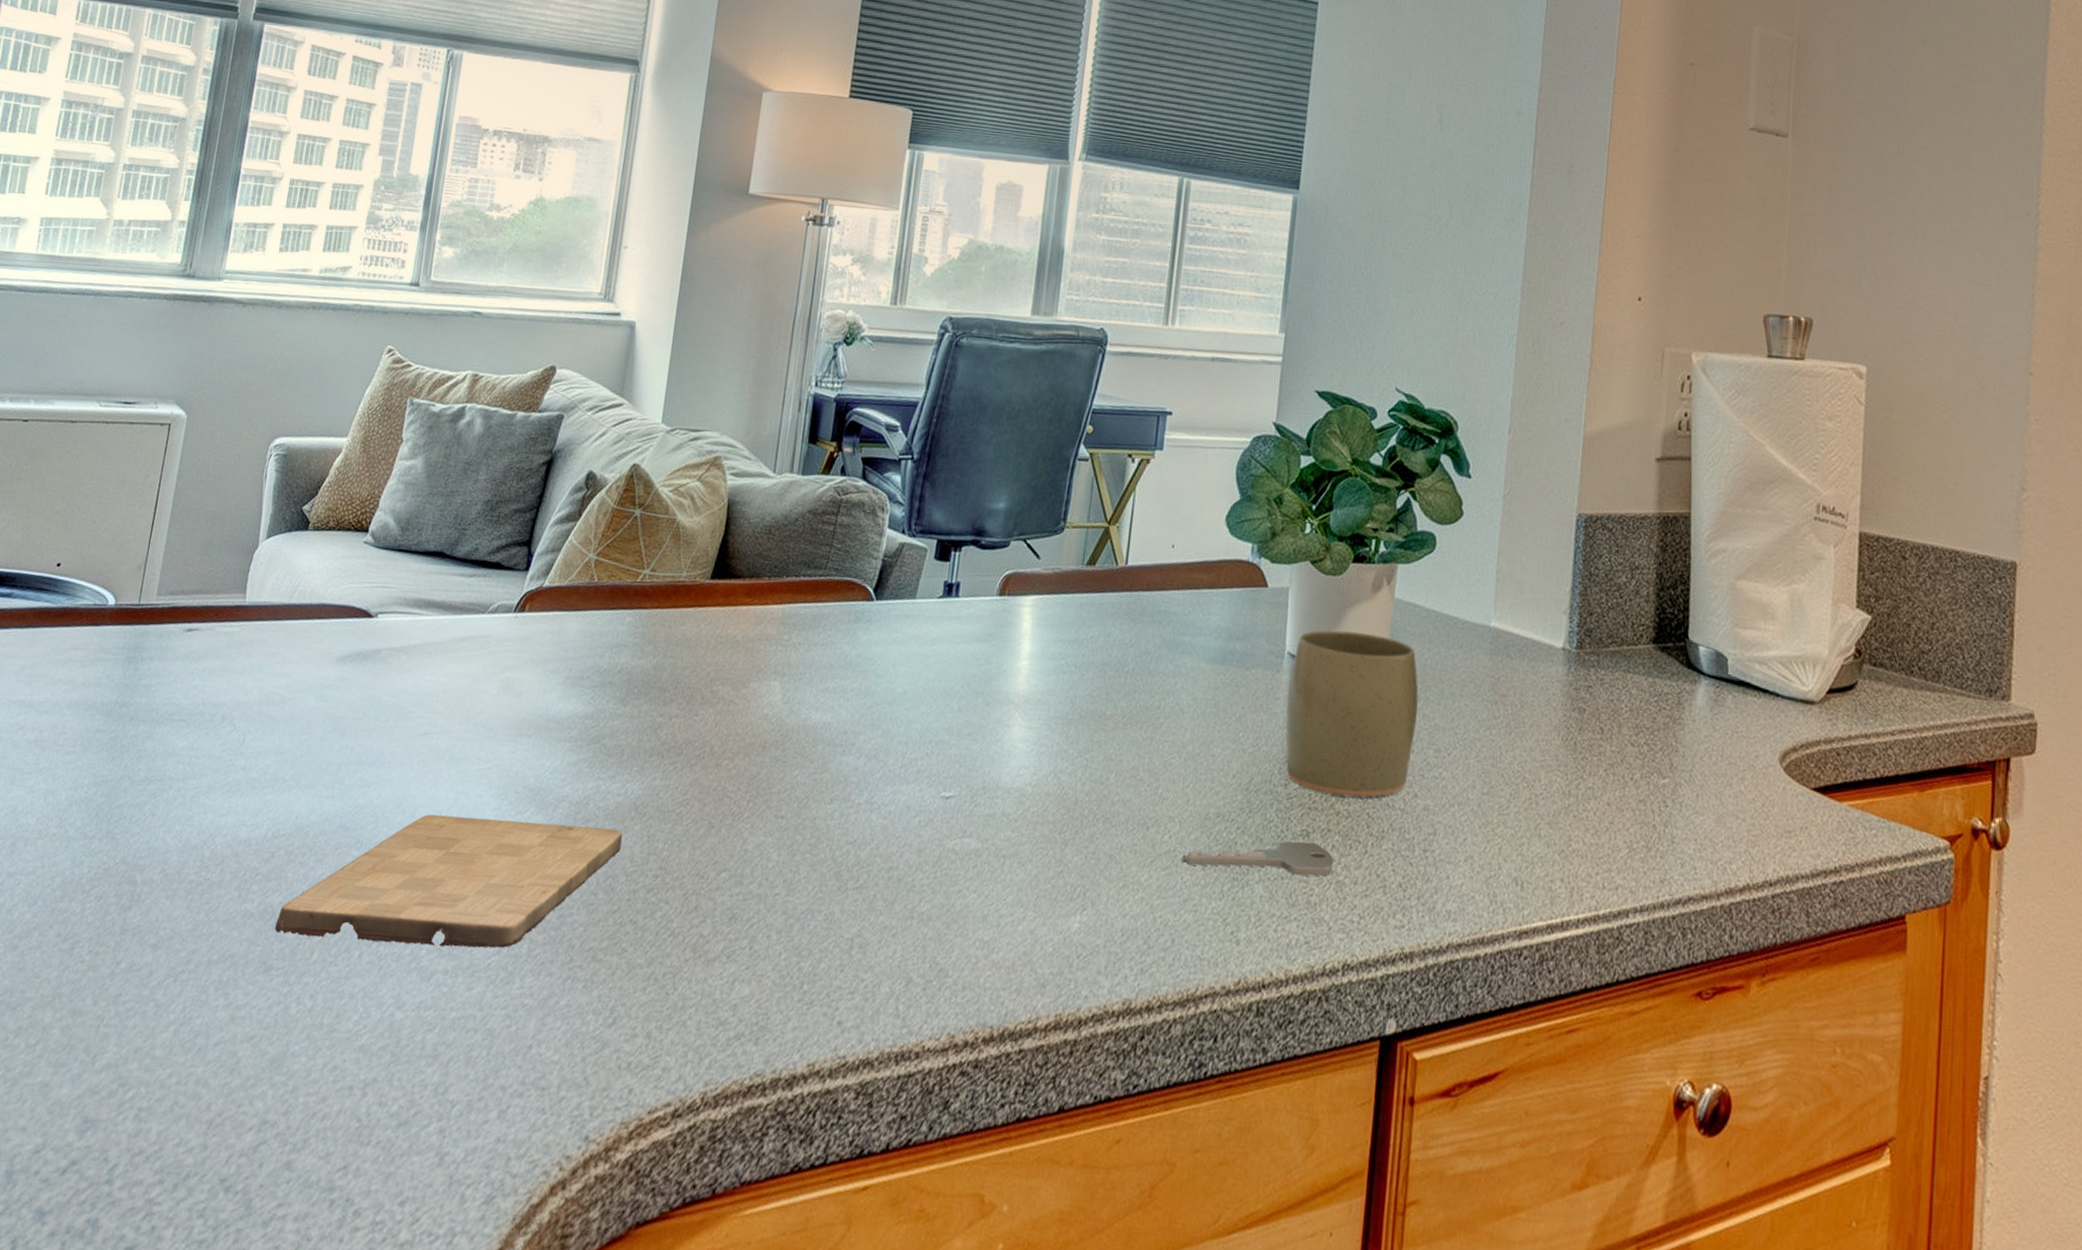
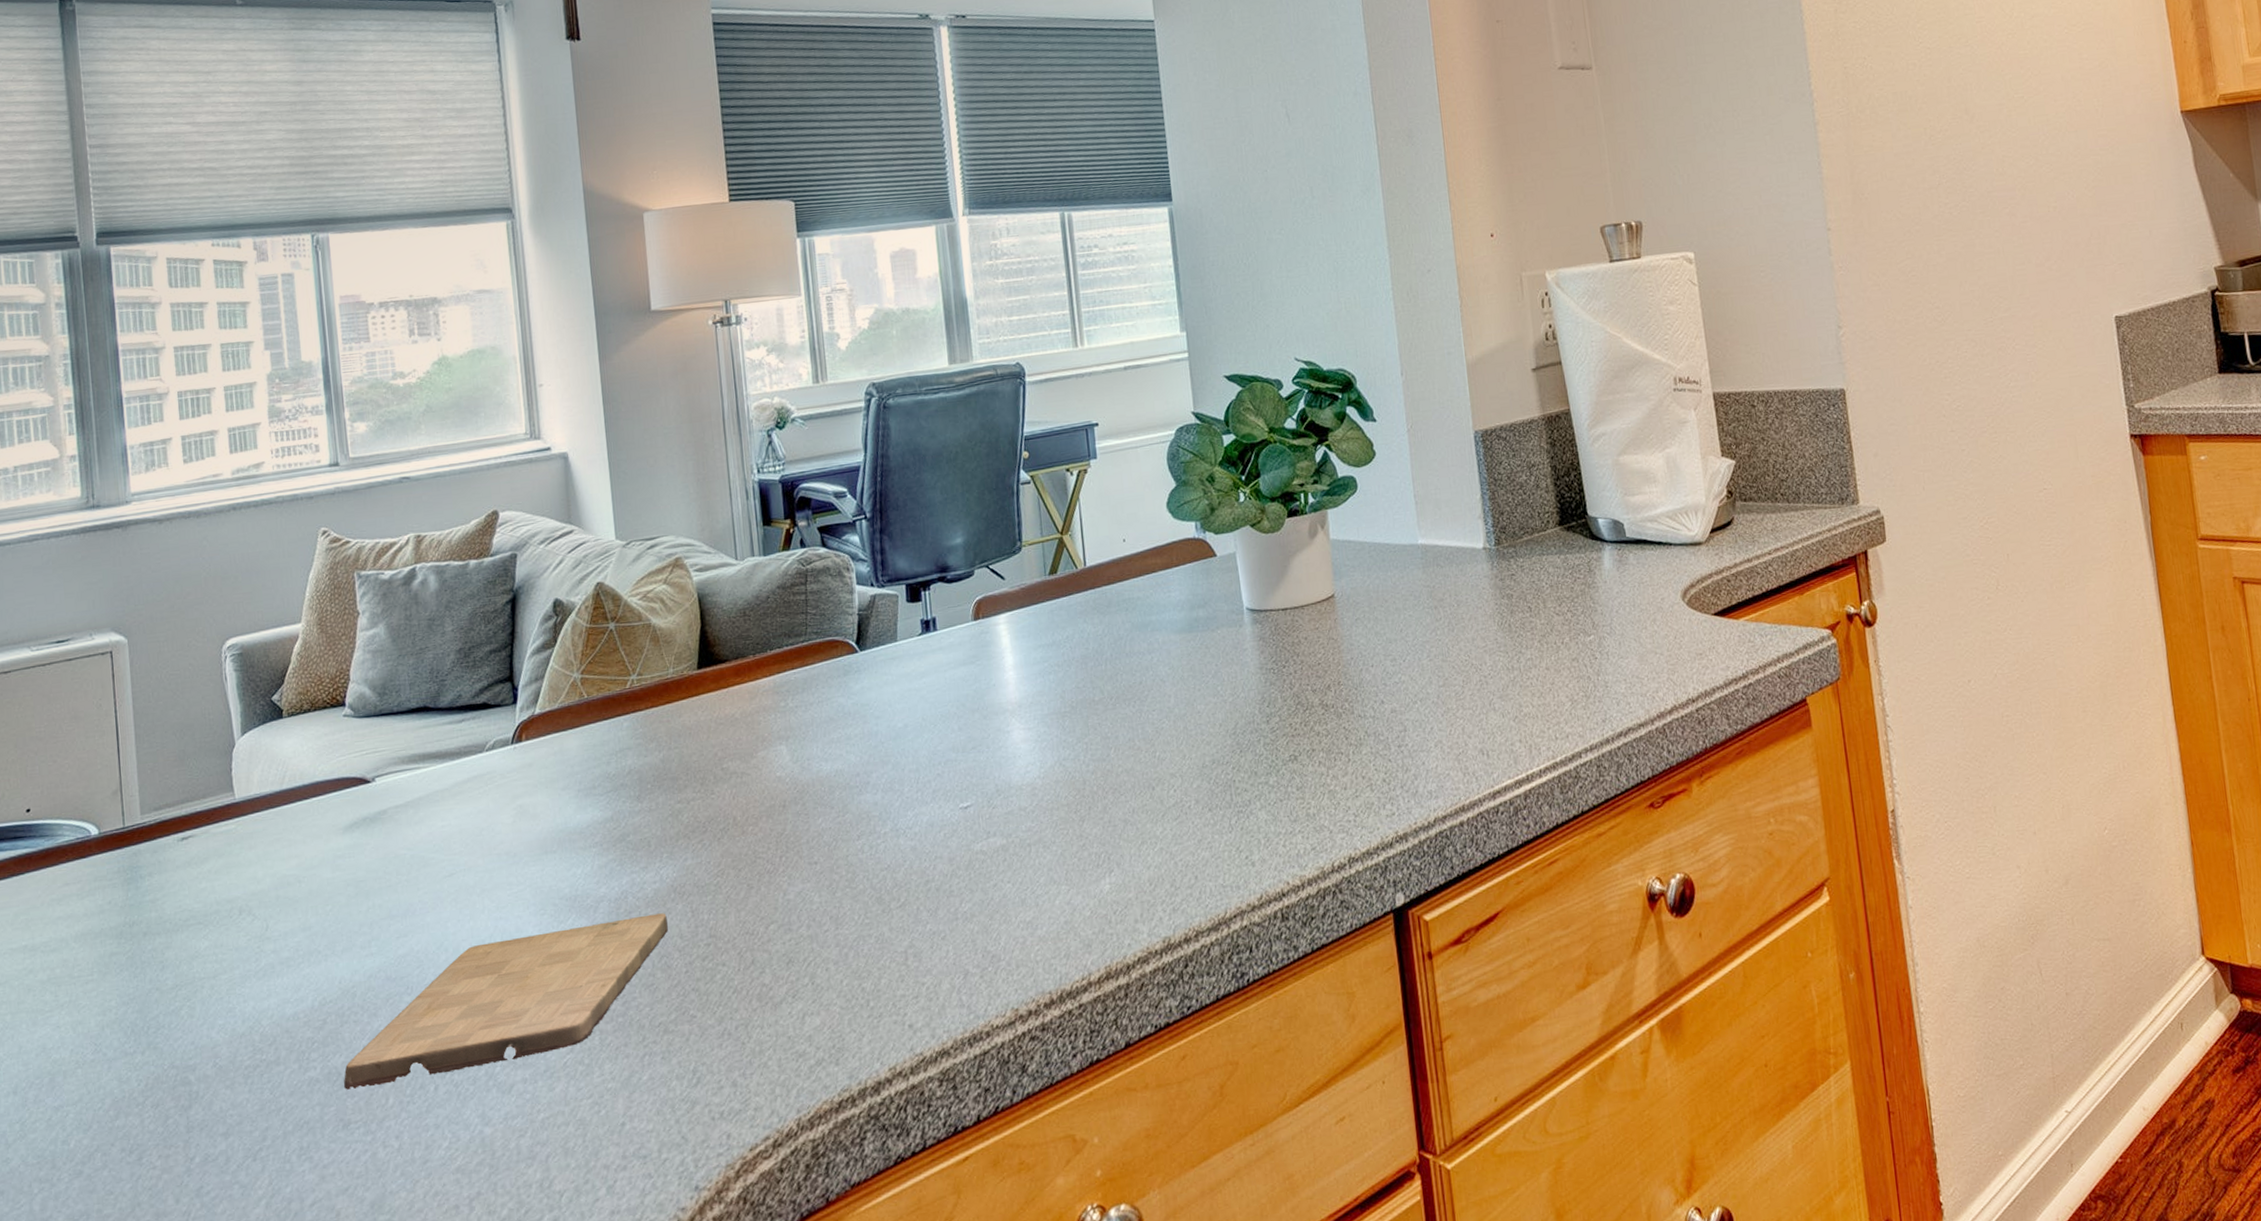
key: present [1181,841,1334,877] -> none [1189,764,1324,811]
mug: present [1286,630,1419,798] -> none [1251,574,1372,720]

